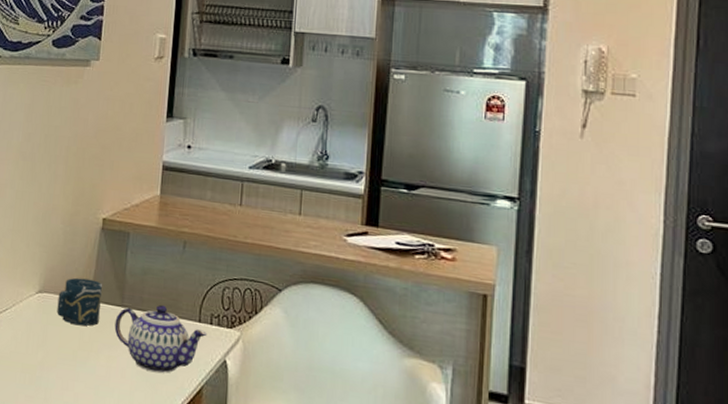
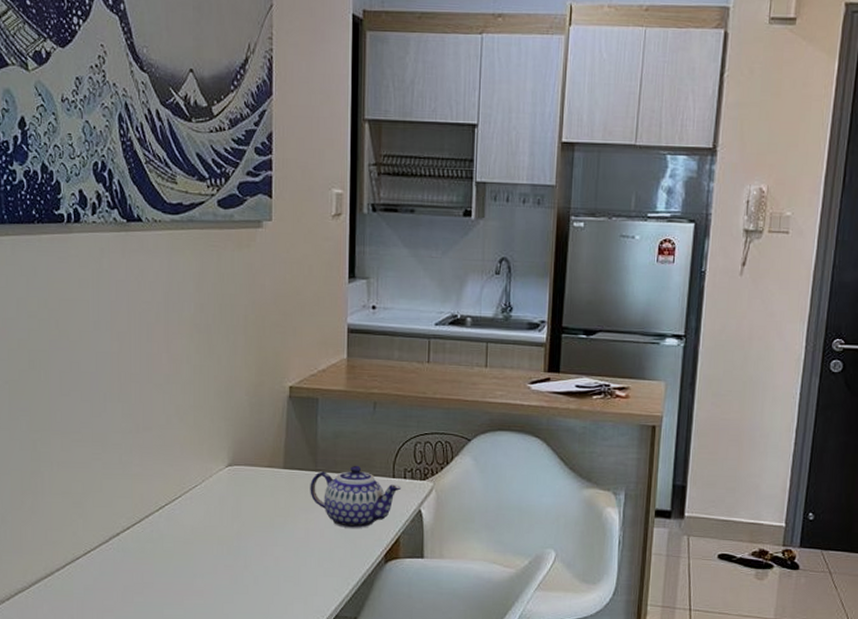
cup: present [57,277,102,326] -> none [249,447,294,494]

